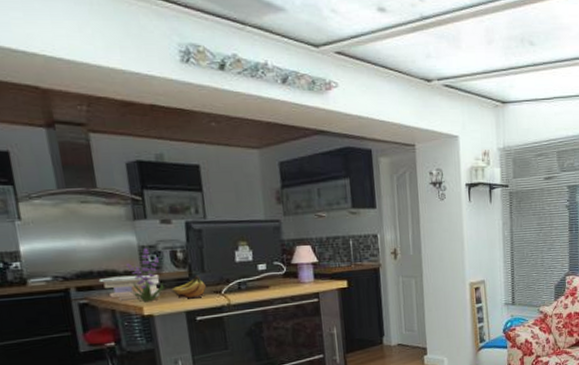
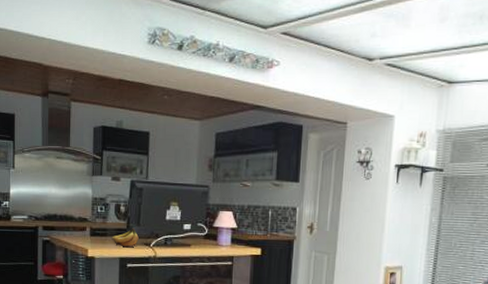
books: present [98,275,161,301] -> none [59,221,104,243]
plant: present [126,248,166,303] -> none [78,200,107,246]

